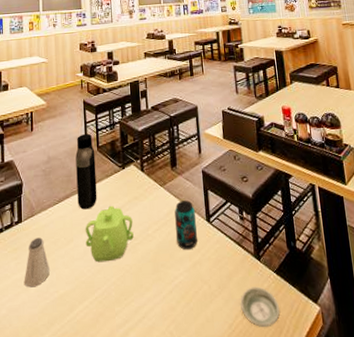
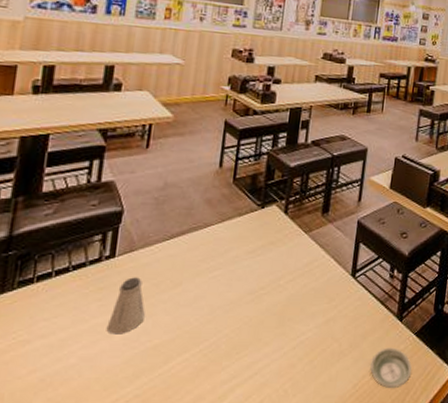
water bottle: present [75,133,97,210] -> none [195,160,230,250]
teapot: present [85,205,134,263] -> none [197,248,263,312]
beverage can: present [174,200,197,251] -> none [312,251,340,306]

